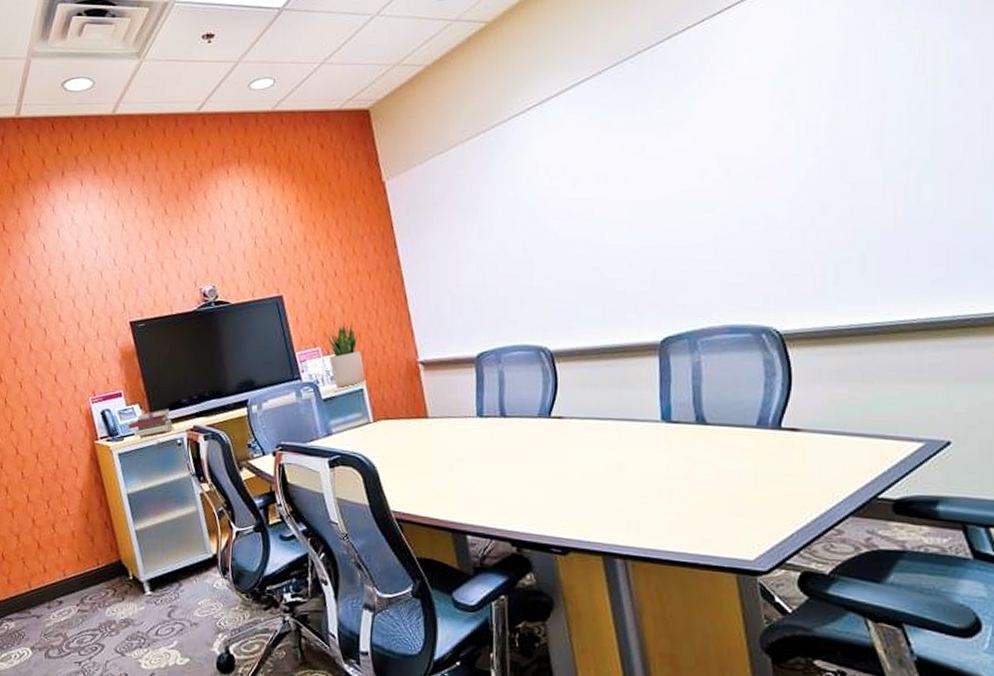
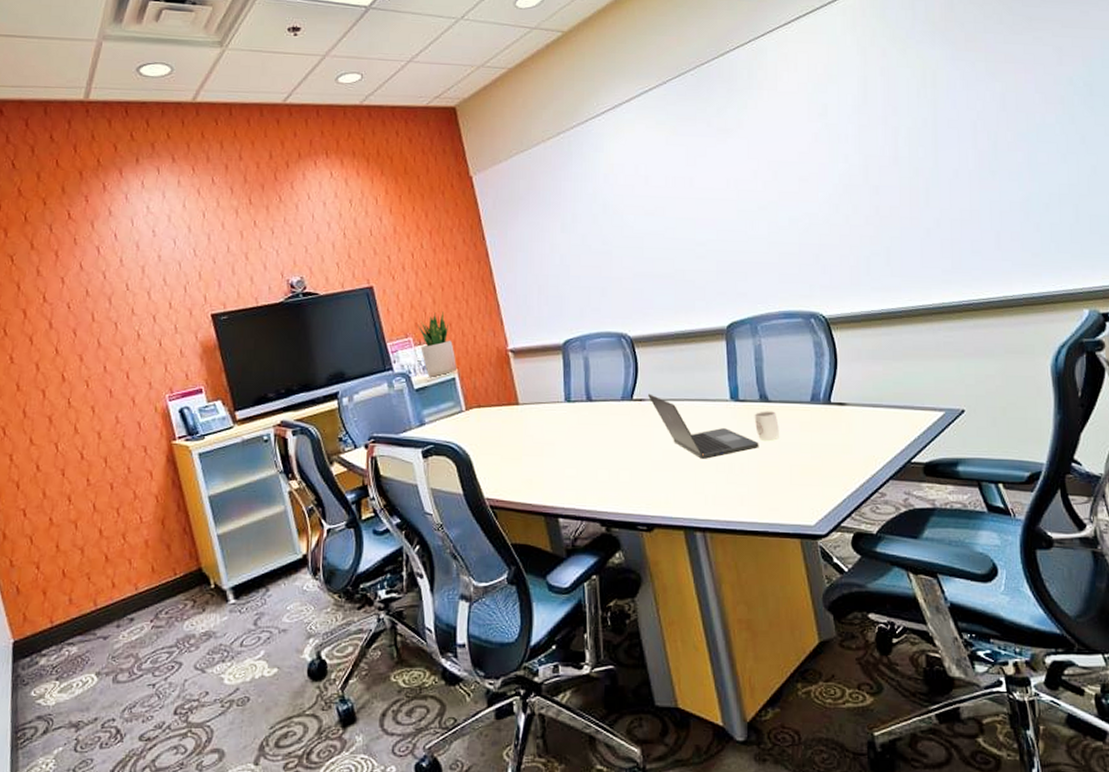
books: present [128,409,174,438] -> none [210,404,260,435]
laptop: none [568,411,693,483] -> present [648,394,759,459]
mug: none [688,434,717,468] -> present [754,411,779,442]

